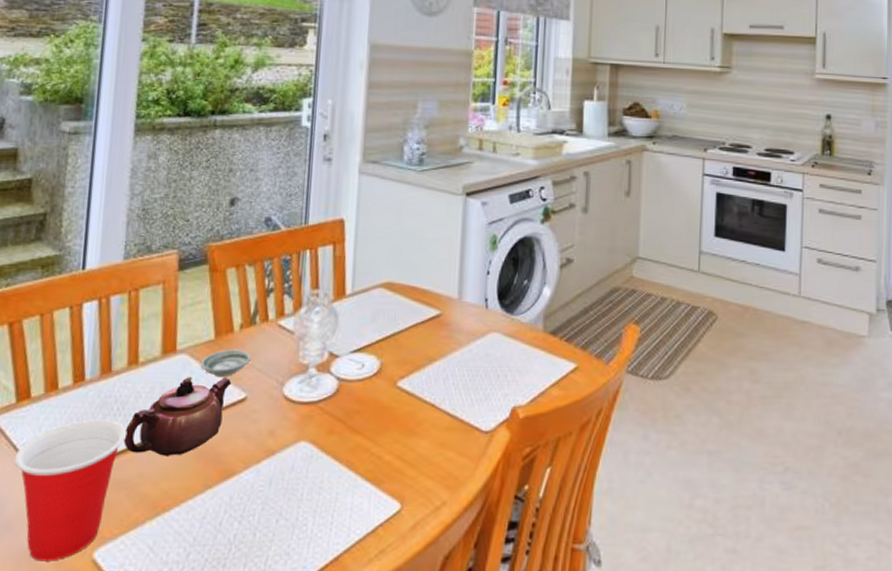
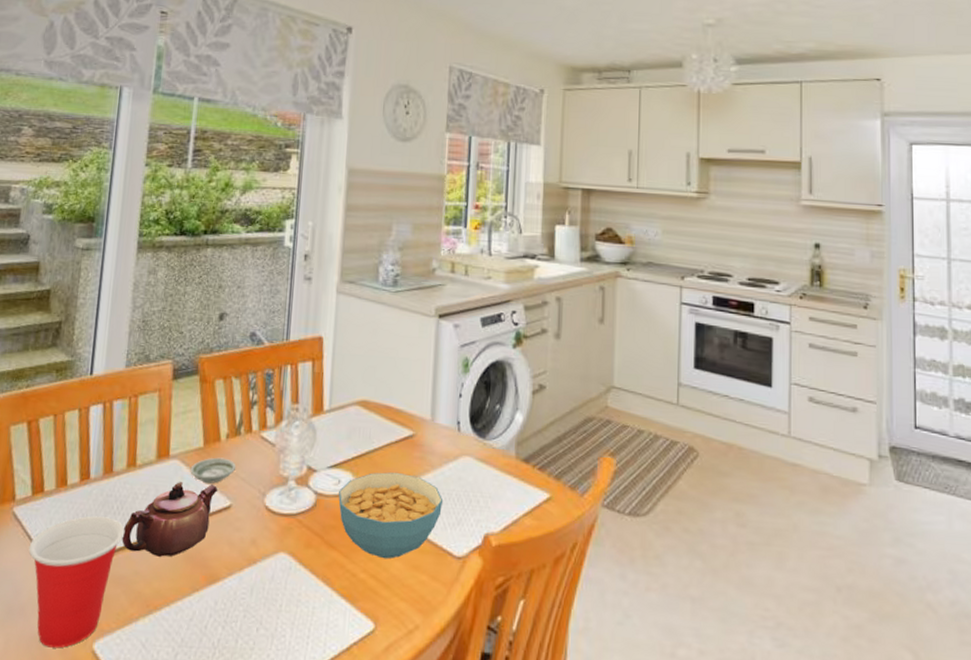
cereal bowl: none [362,352,471,439] -> present [338,472,444,559]

